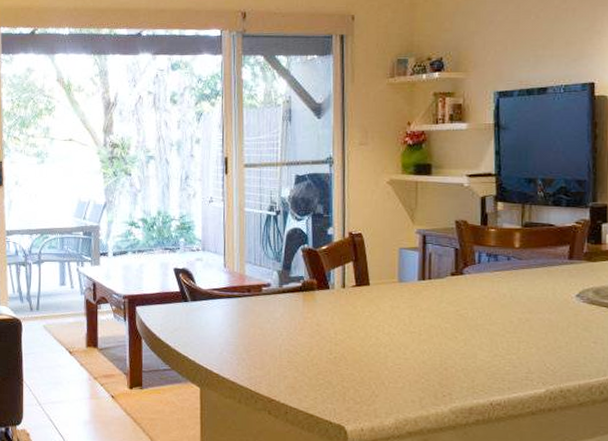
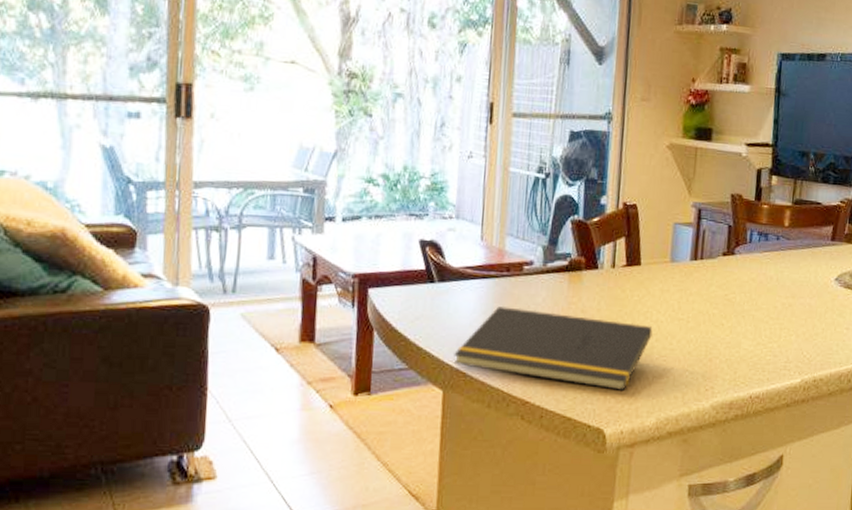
notepad: none [207,321,386,393] -> present [453,307,653,390]

